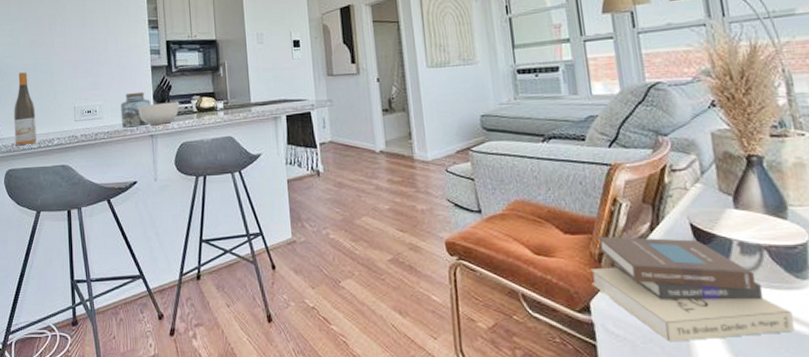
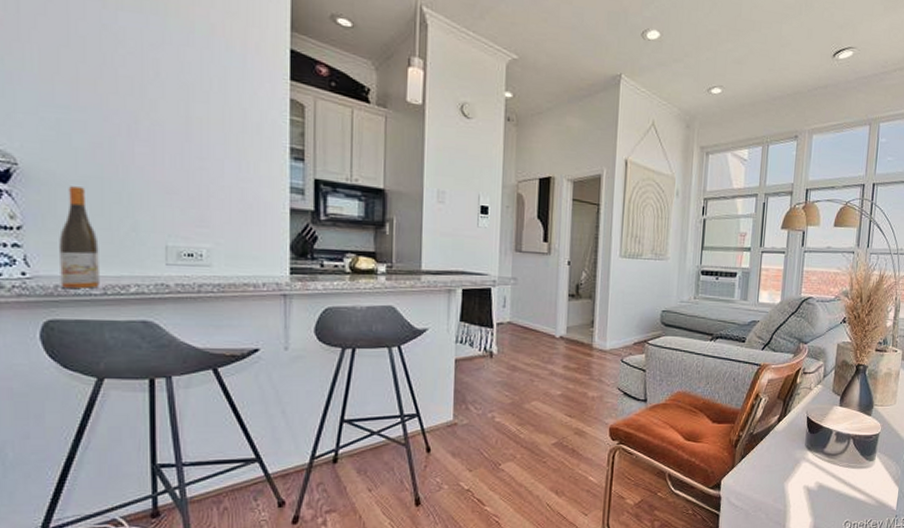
jar: present [120,91,151,128] -> none [240,238,286,282]
bowl: present [137,101,179,126] -> none [265,256,327,284]
books: present [591,236,795,342] -> none [725,425,858,510]

